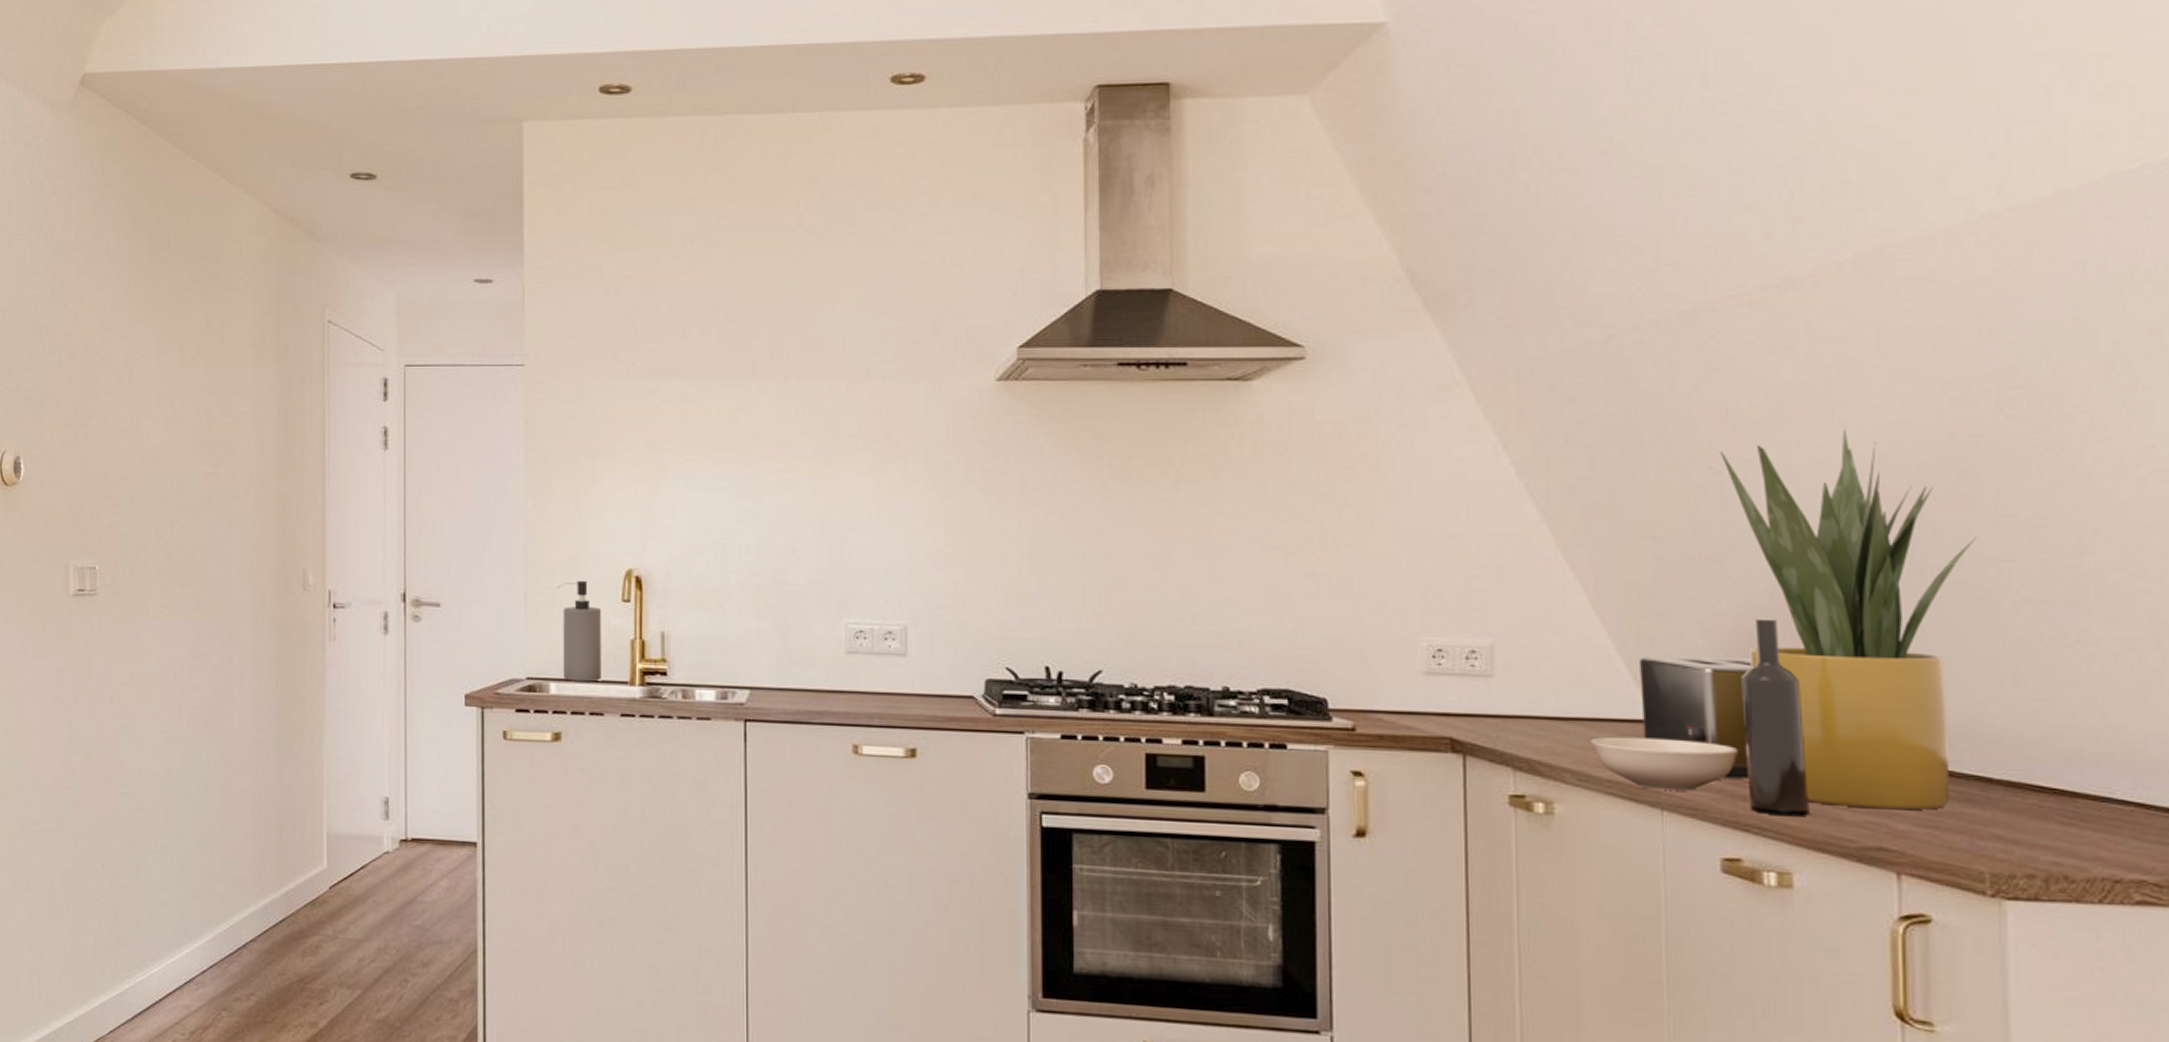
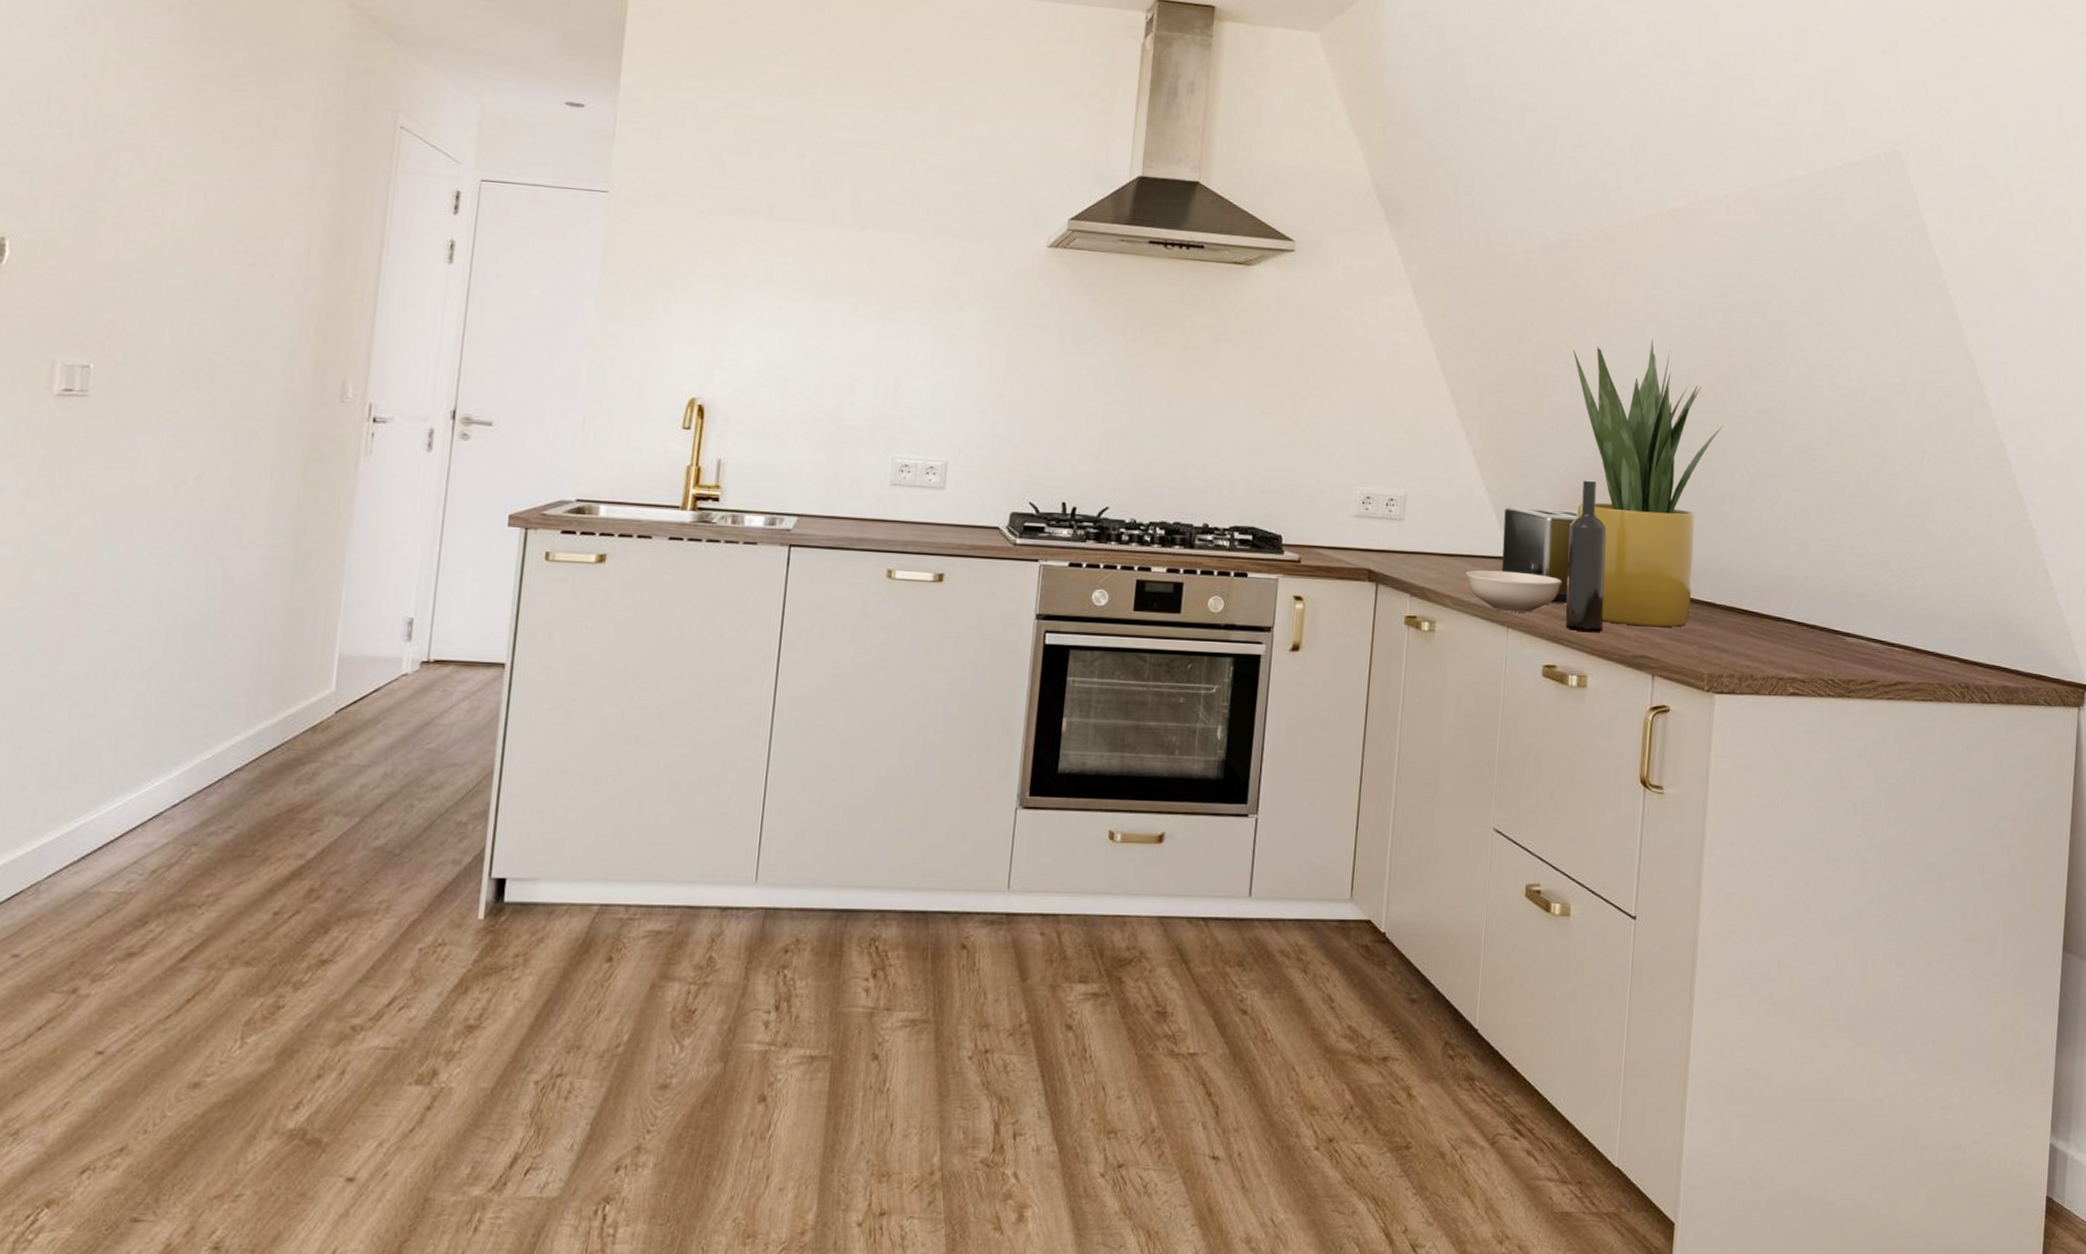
soap dispenser: present [557,580,601,682] -> none [614,406,660,506]

